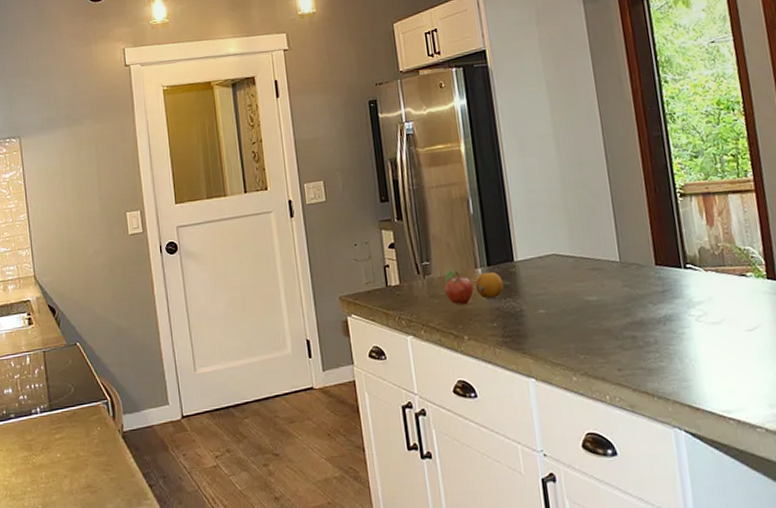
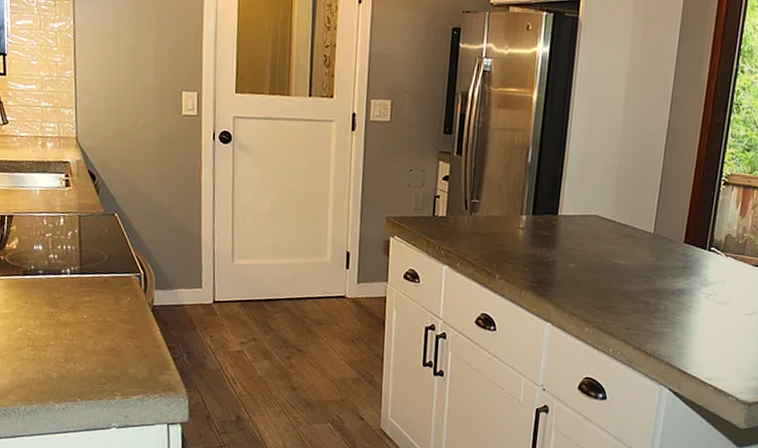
fruit: present [444,270,474,305] -> none [487,212,515,246]
fruit: present [475,271,504,299] -> none [517,220,544,245]

